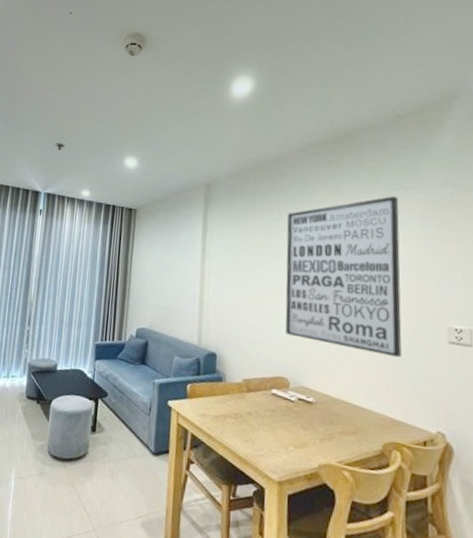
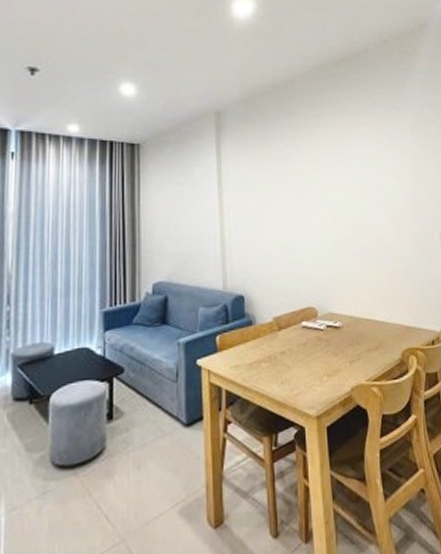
wall art: present [285,195,402,358] -> none [299,116,408,268]

